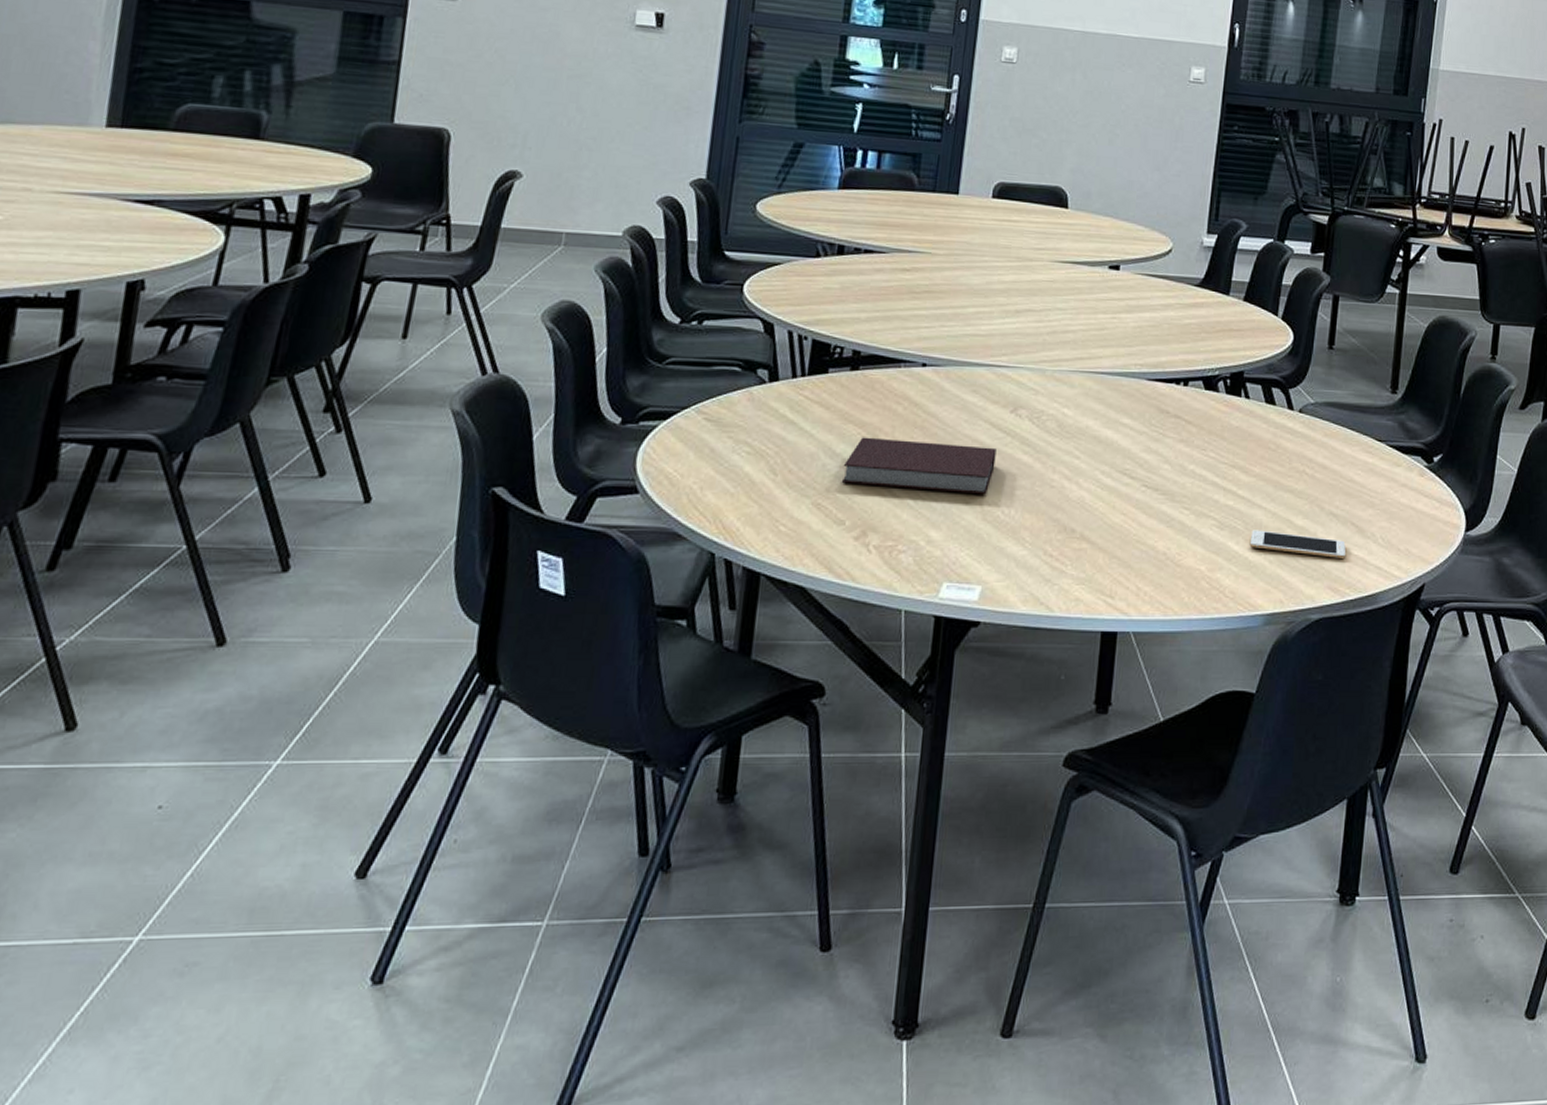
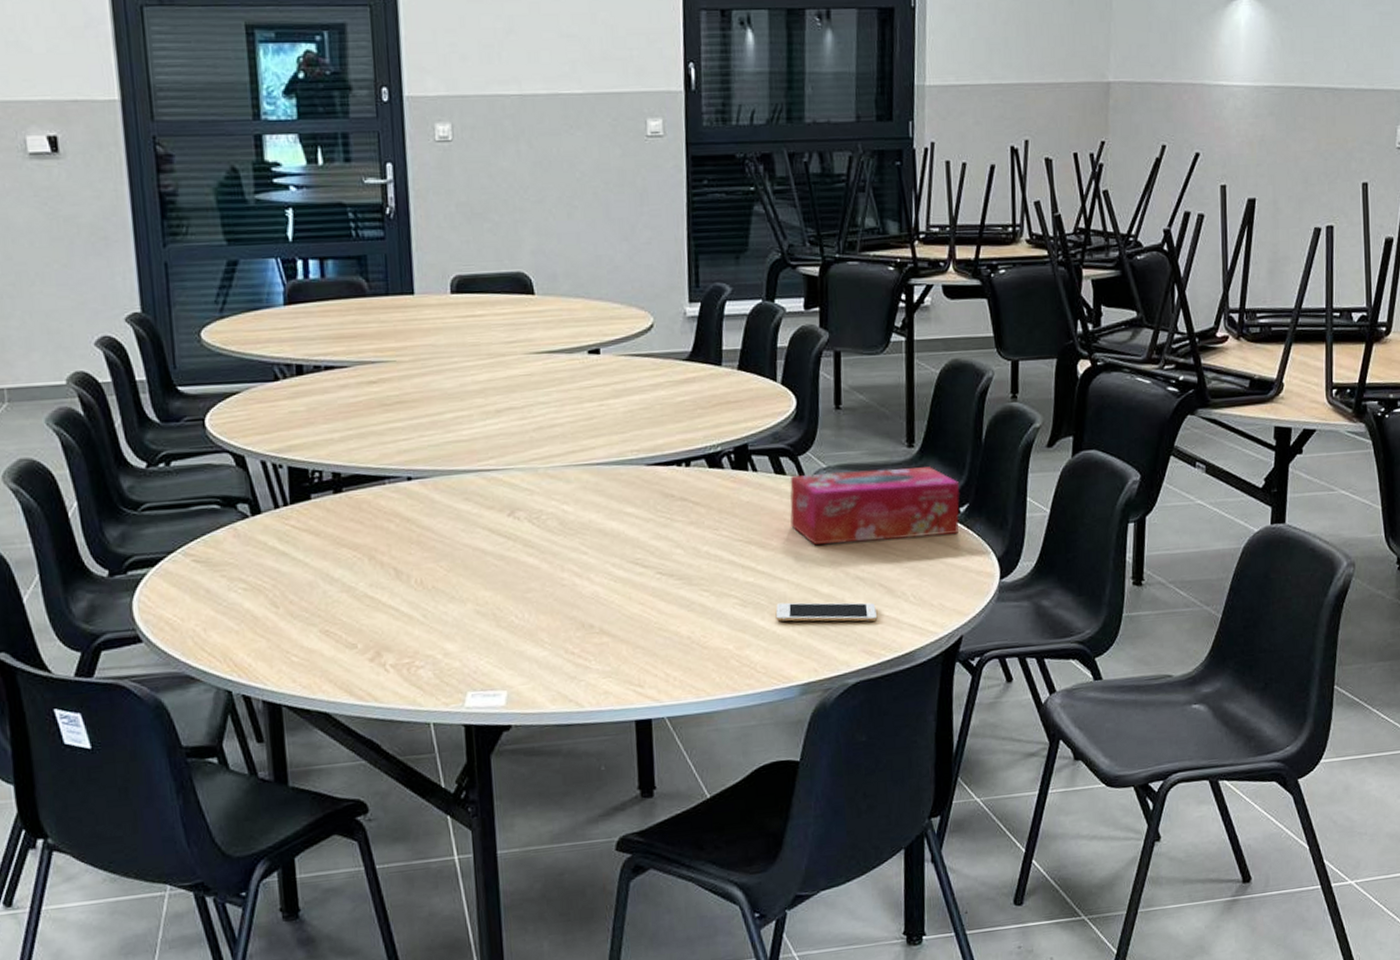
notebook: present [841,437,997,494] -> none [345,553,501,608]
tissue box: none [1275,407,1436,482] -> present [789,467,961,545]

